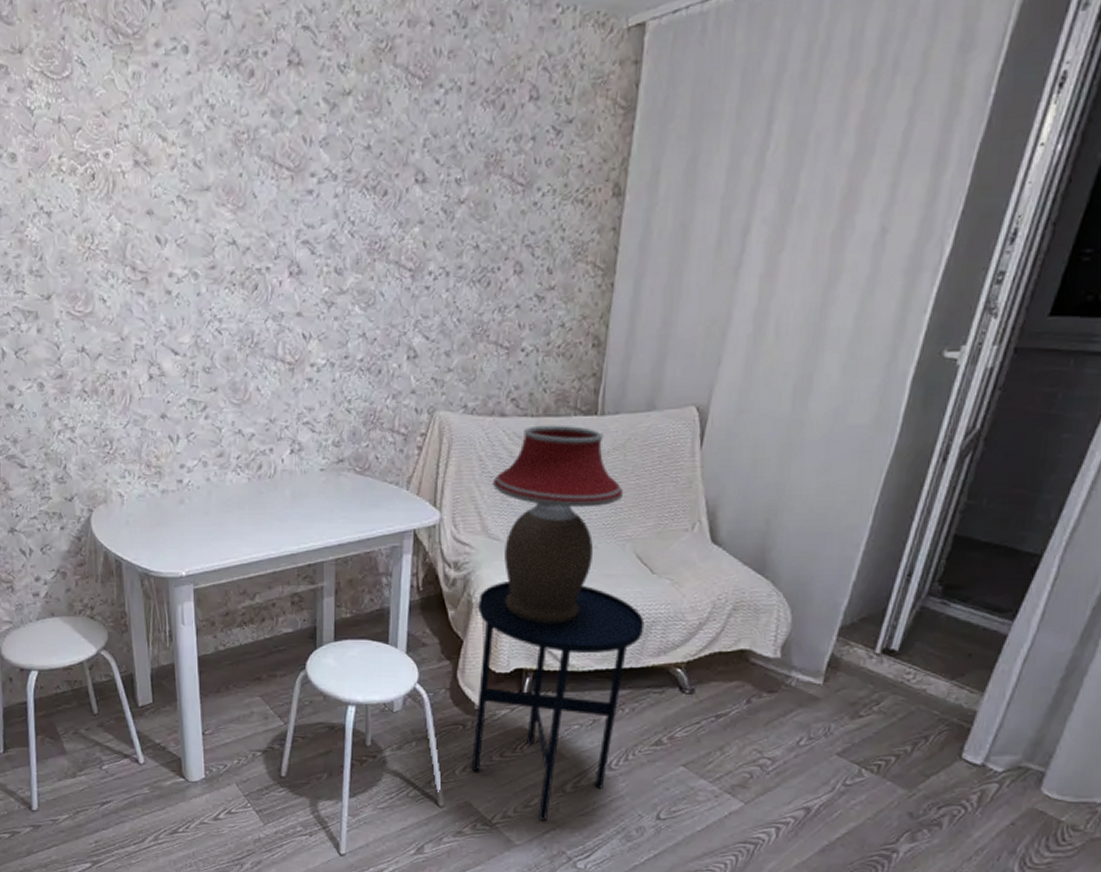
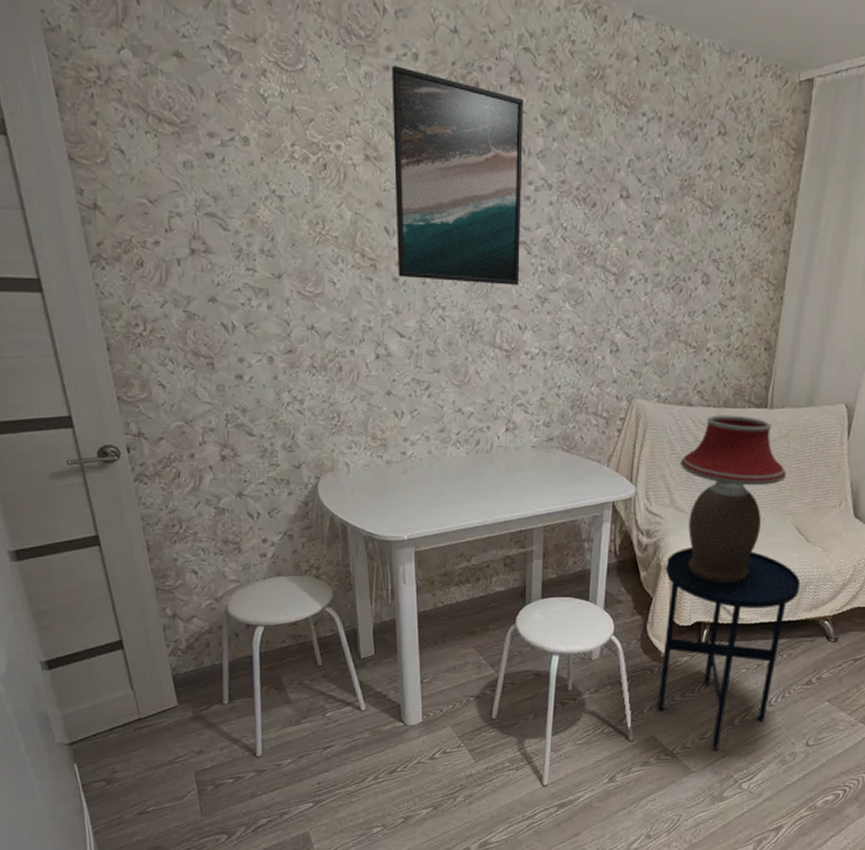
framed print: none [161,61,304,291] -> present [392,65,524,285]

